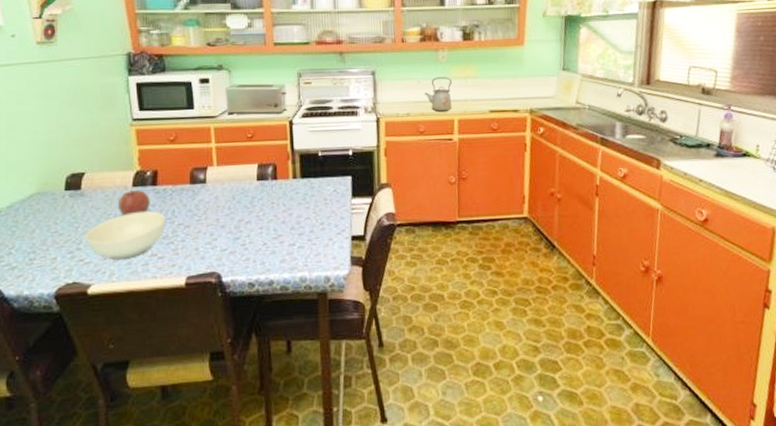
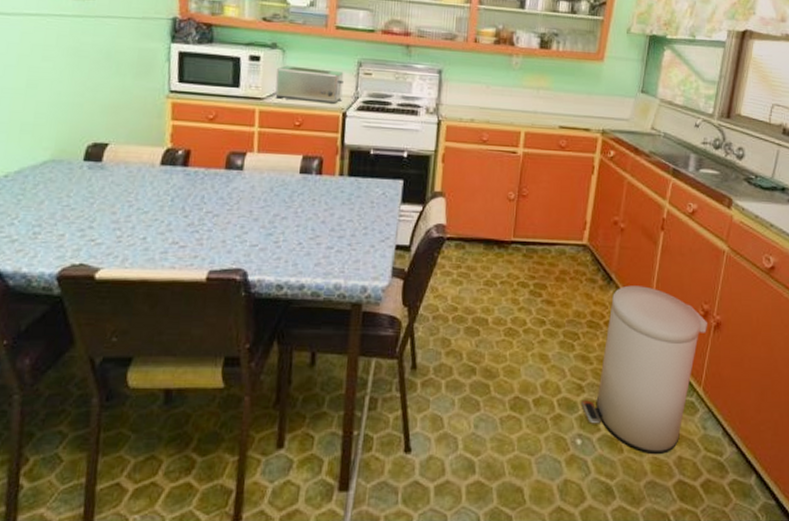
bowl: present [85,211,166,260] -> none [99,193,194,244]
fruit: present [117,189,150,216] -> none [140,168,179,196]
kettle: present [424,77,452,113] -> none [492,84,523,123]
pedal bin: none [538,249,650,404] -> present [581,285,707,455]

